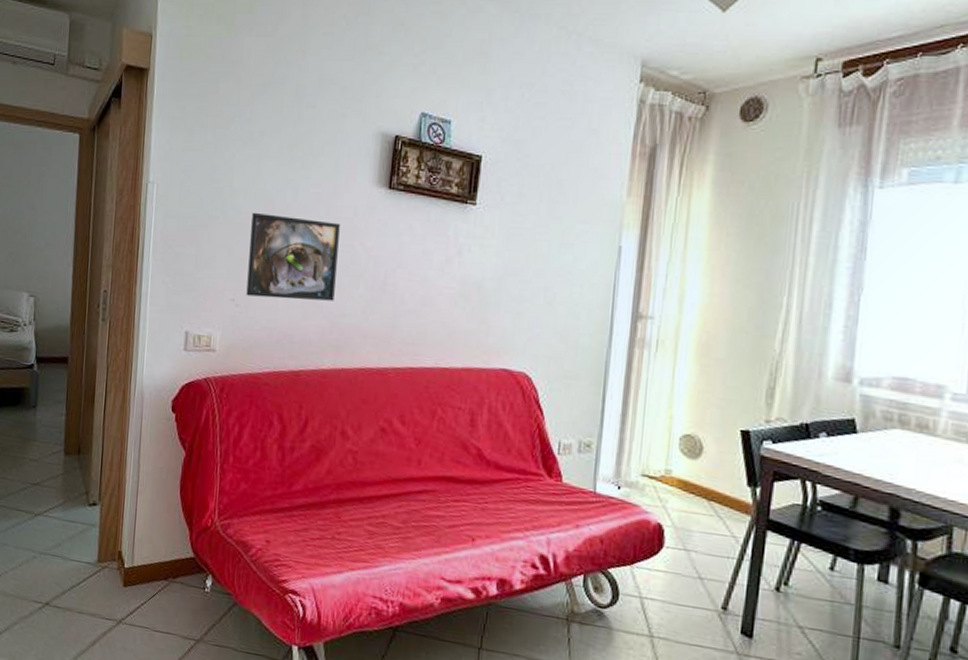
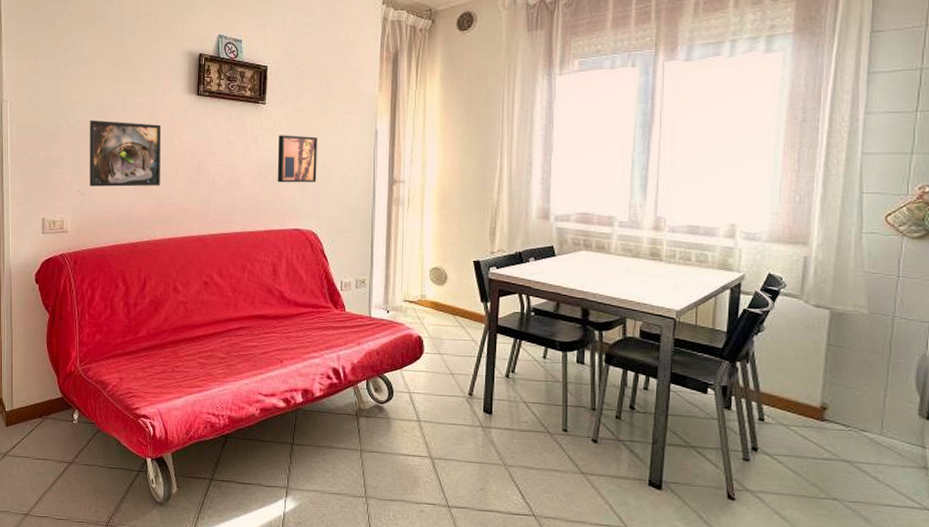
wall art: none [484,246,541,311] -> present [277,135,317,183]

